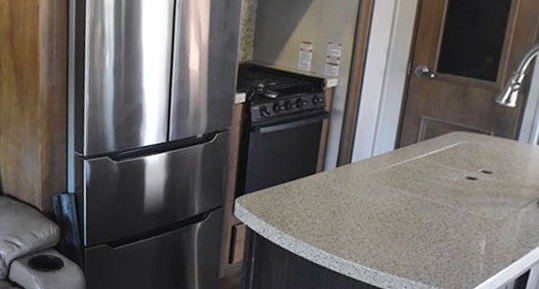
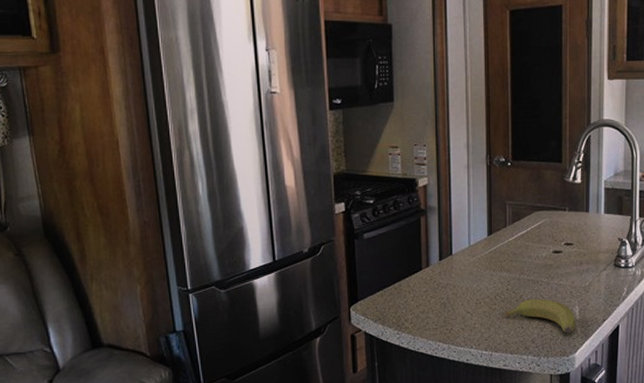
banana: none [398,223,479,268] -> present [504,298,575,333]

